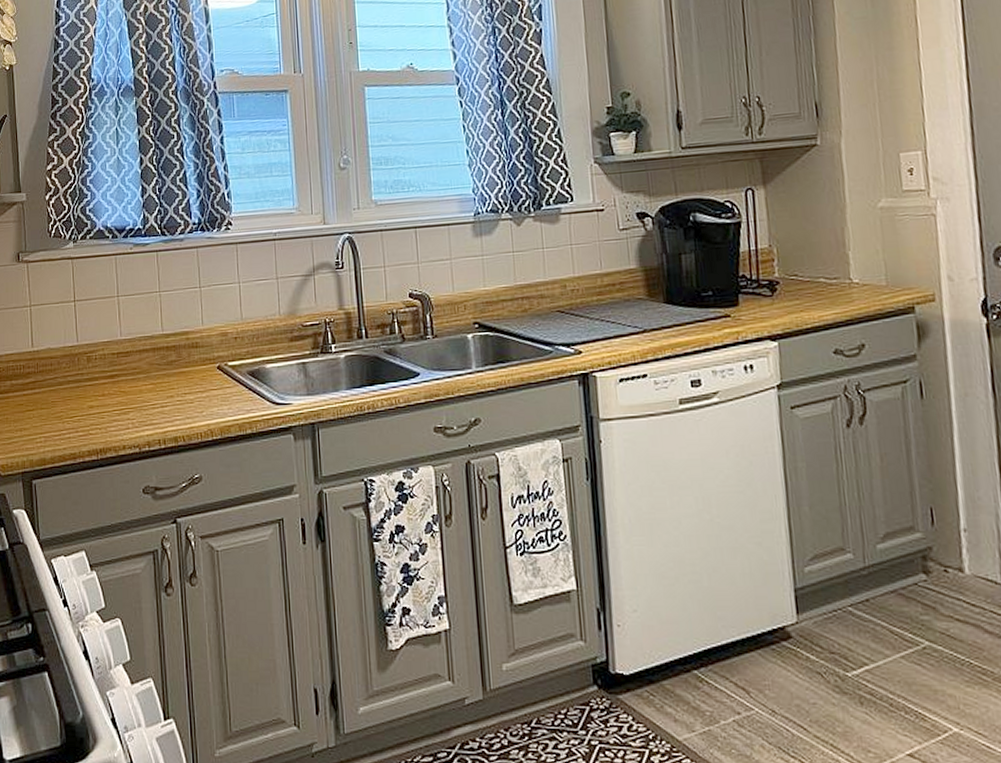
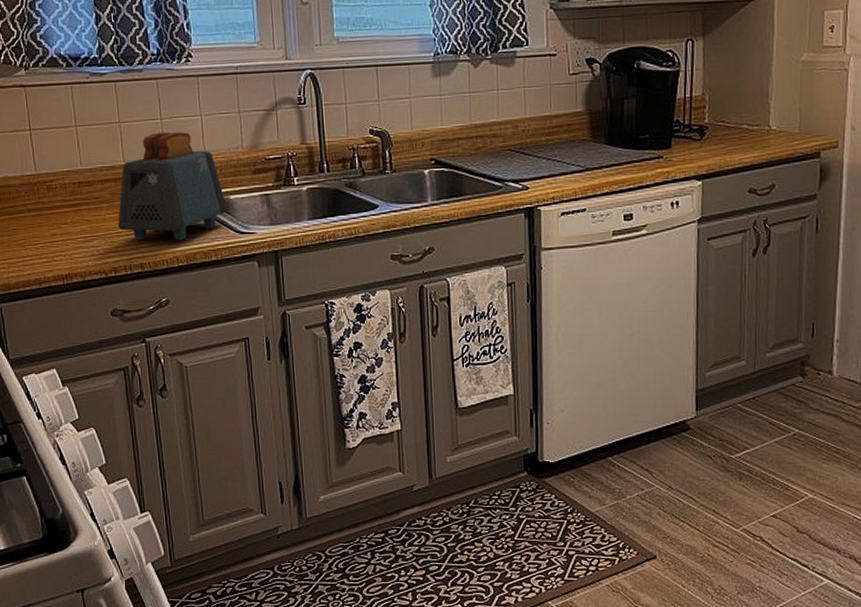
toaster: none [153,300,264,412] -> present [117,132,228,241]

